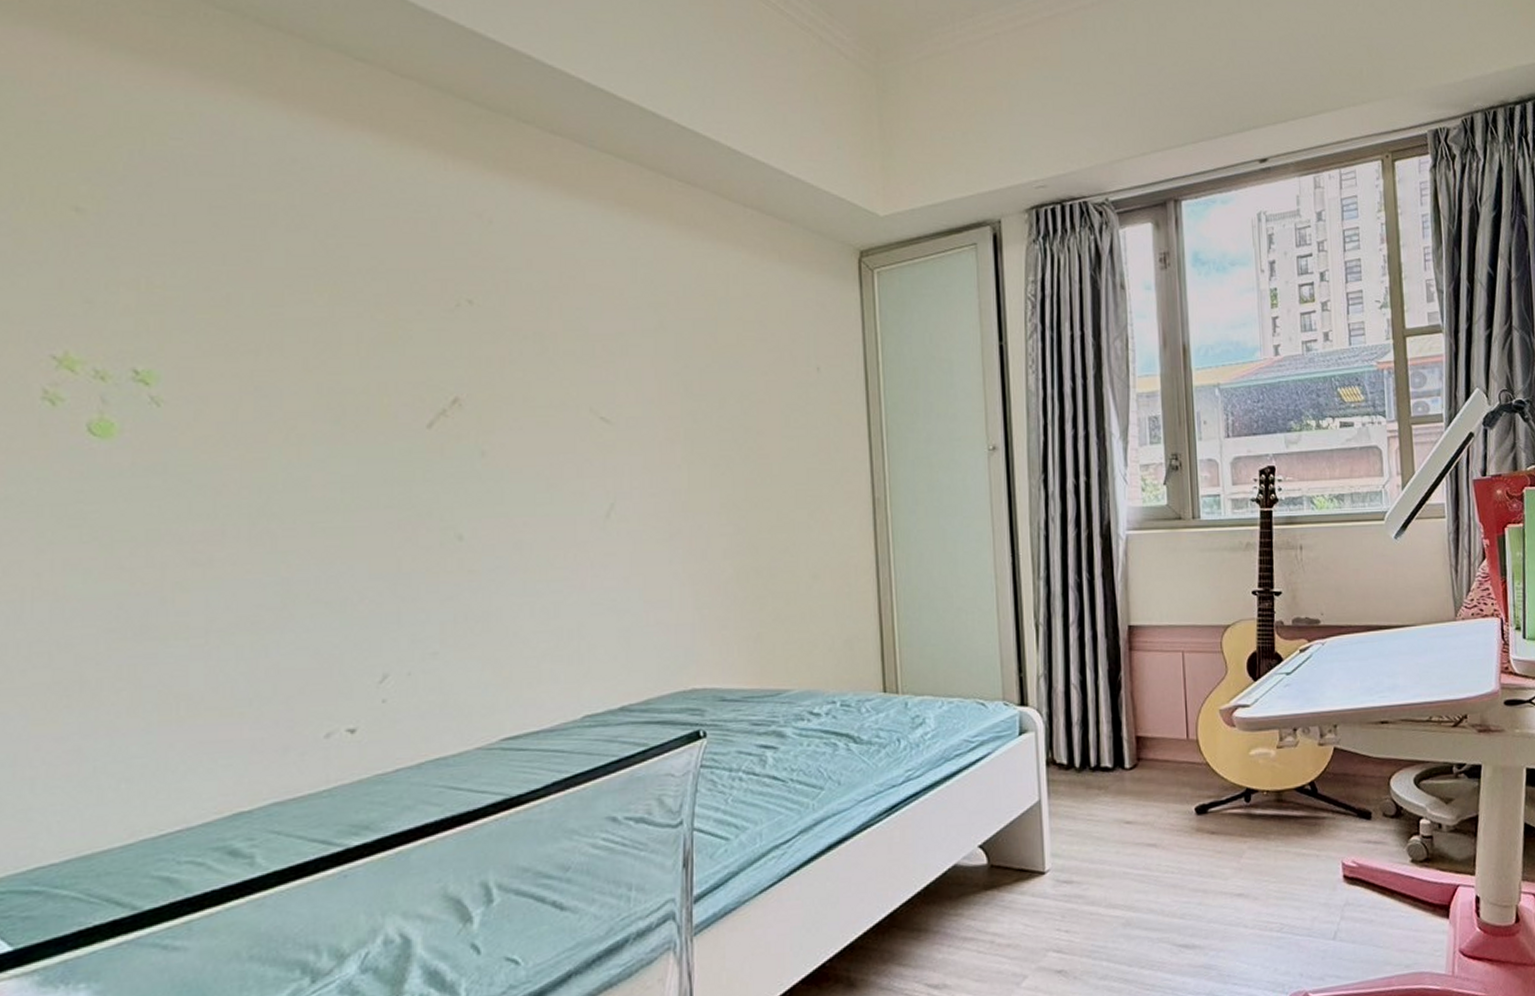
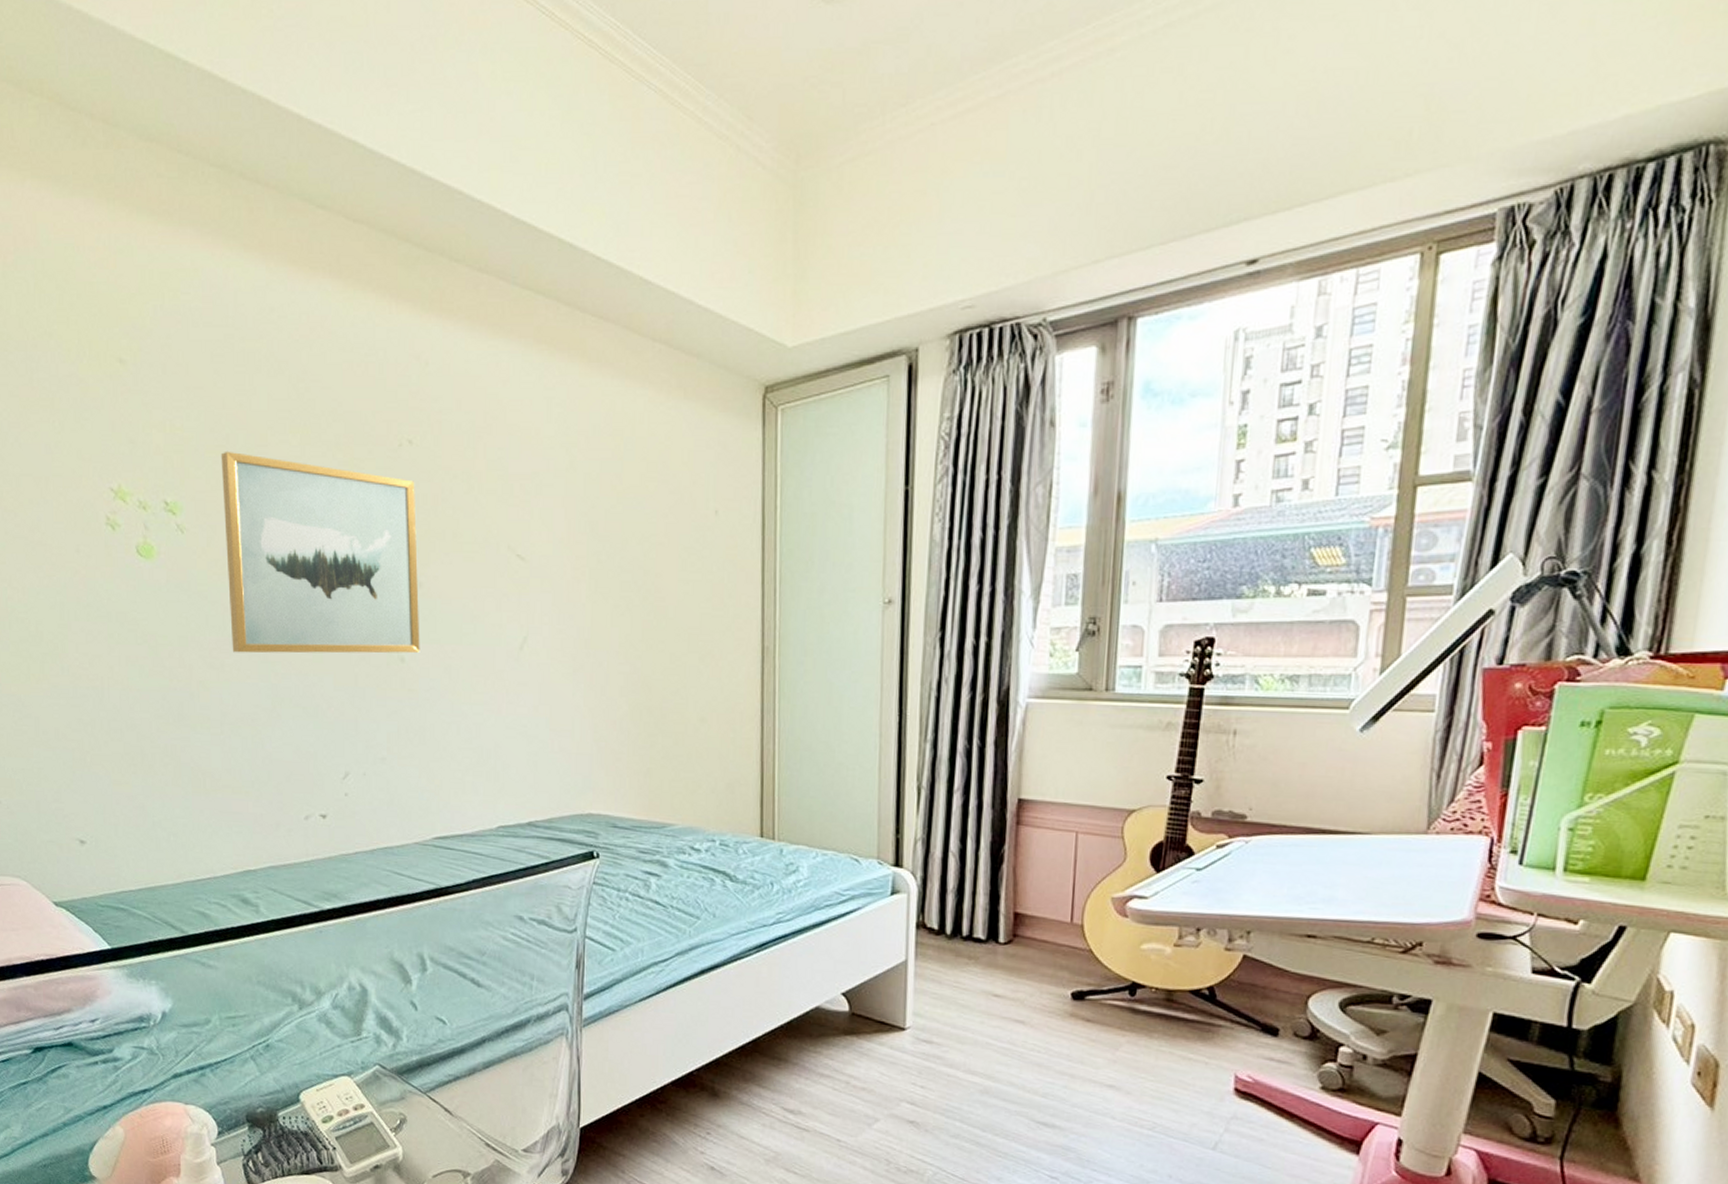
wall art: none [218,311,483,544] -> present [221,451,420,654]

